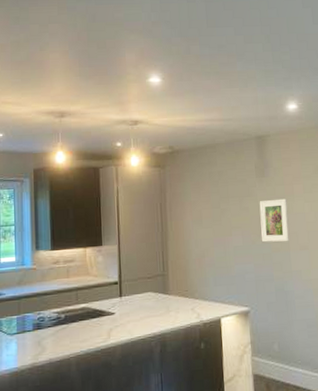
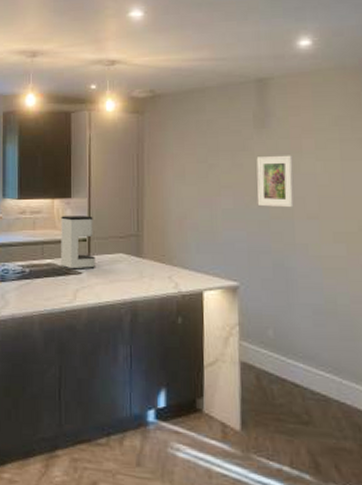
coffee maker: none [93,261,127,311] -> present [61,216,95,270]

